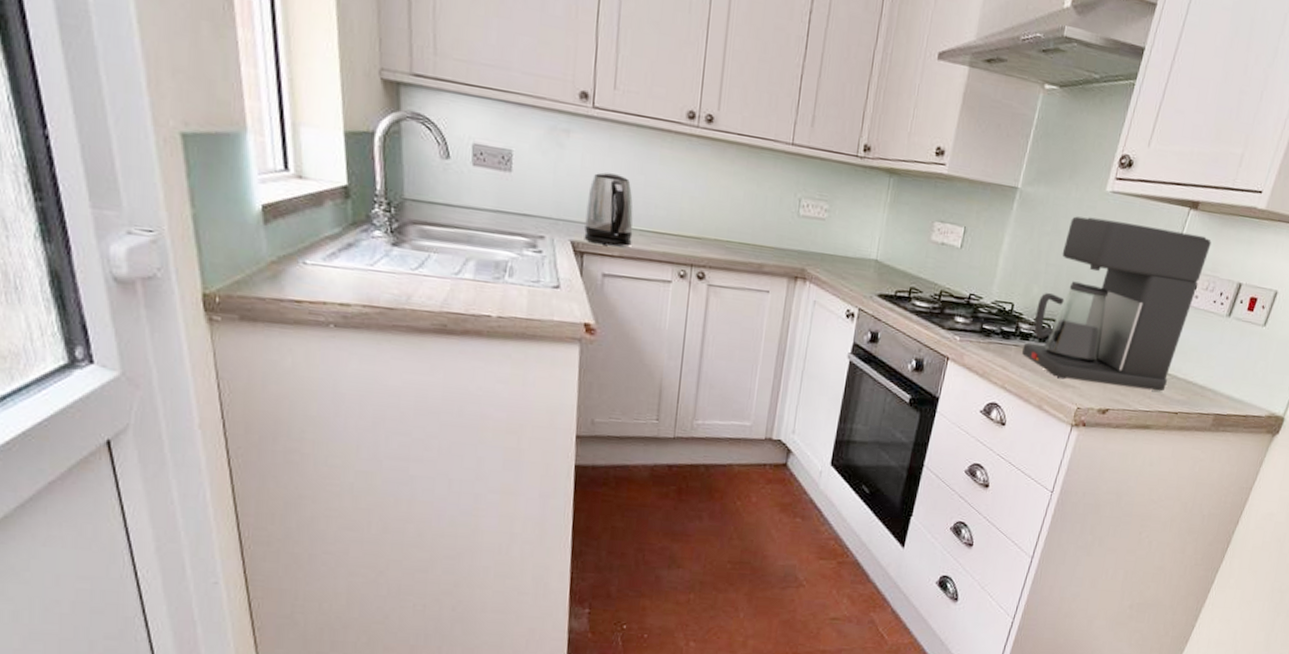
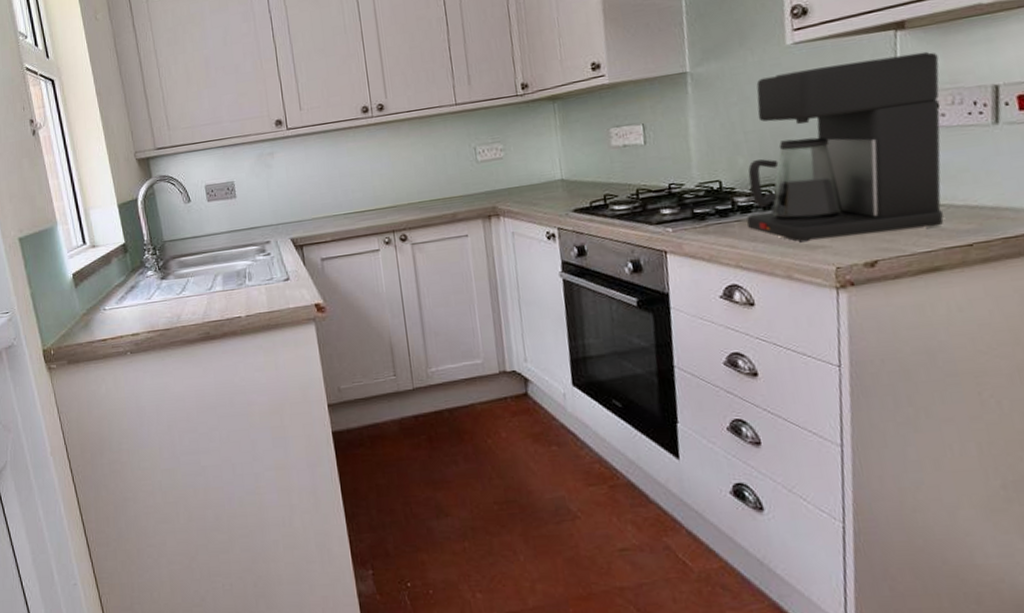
kettle: present [584,172,634,247] -> none [296,175,340,236]

